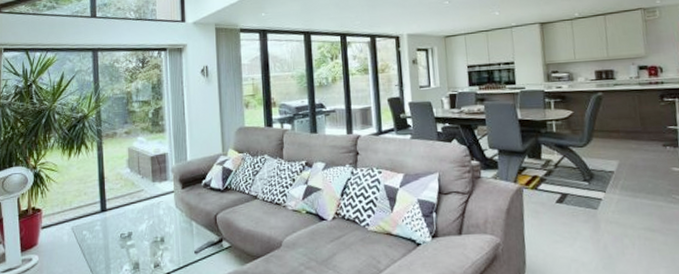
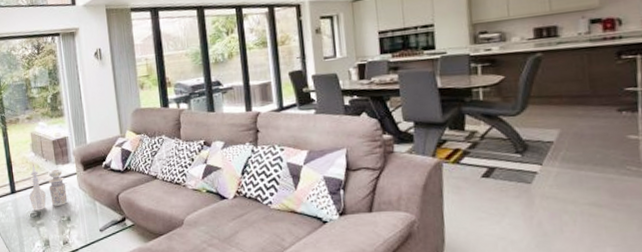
decorative vase: none [121,179,163,231] -> present [29,162,68,211]

